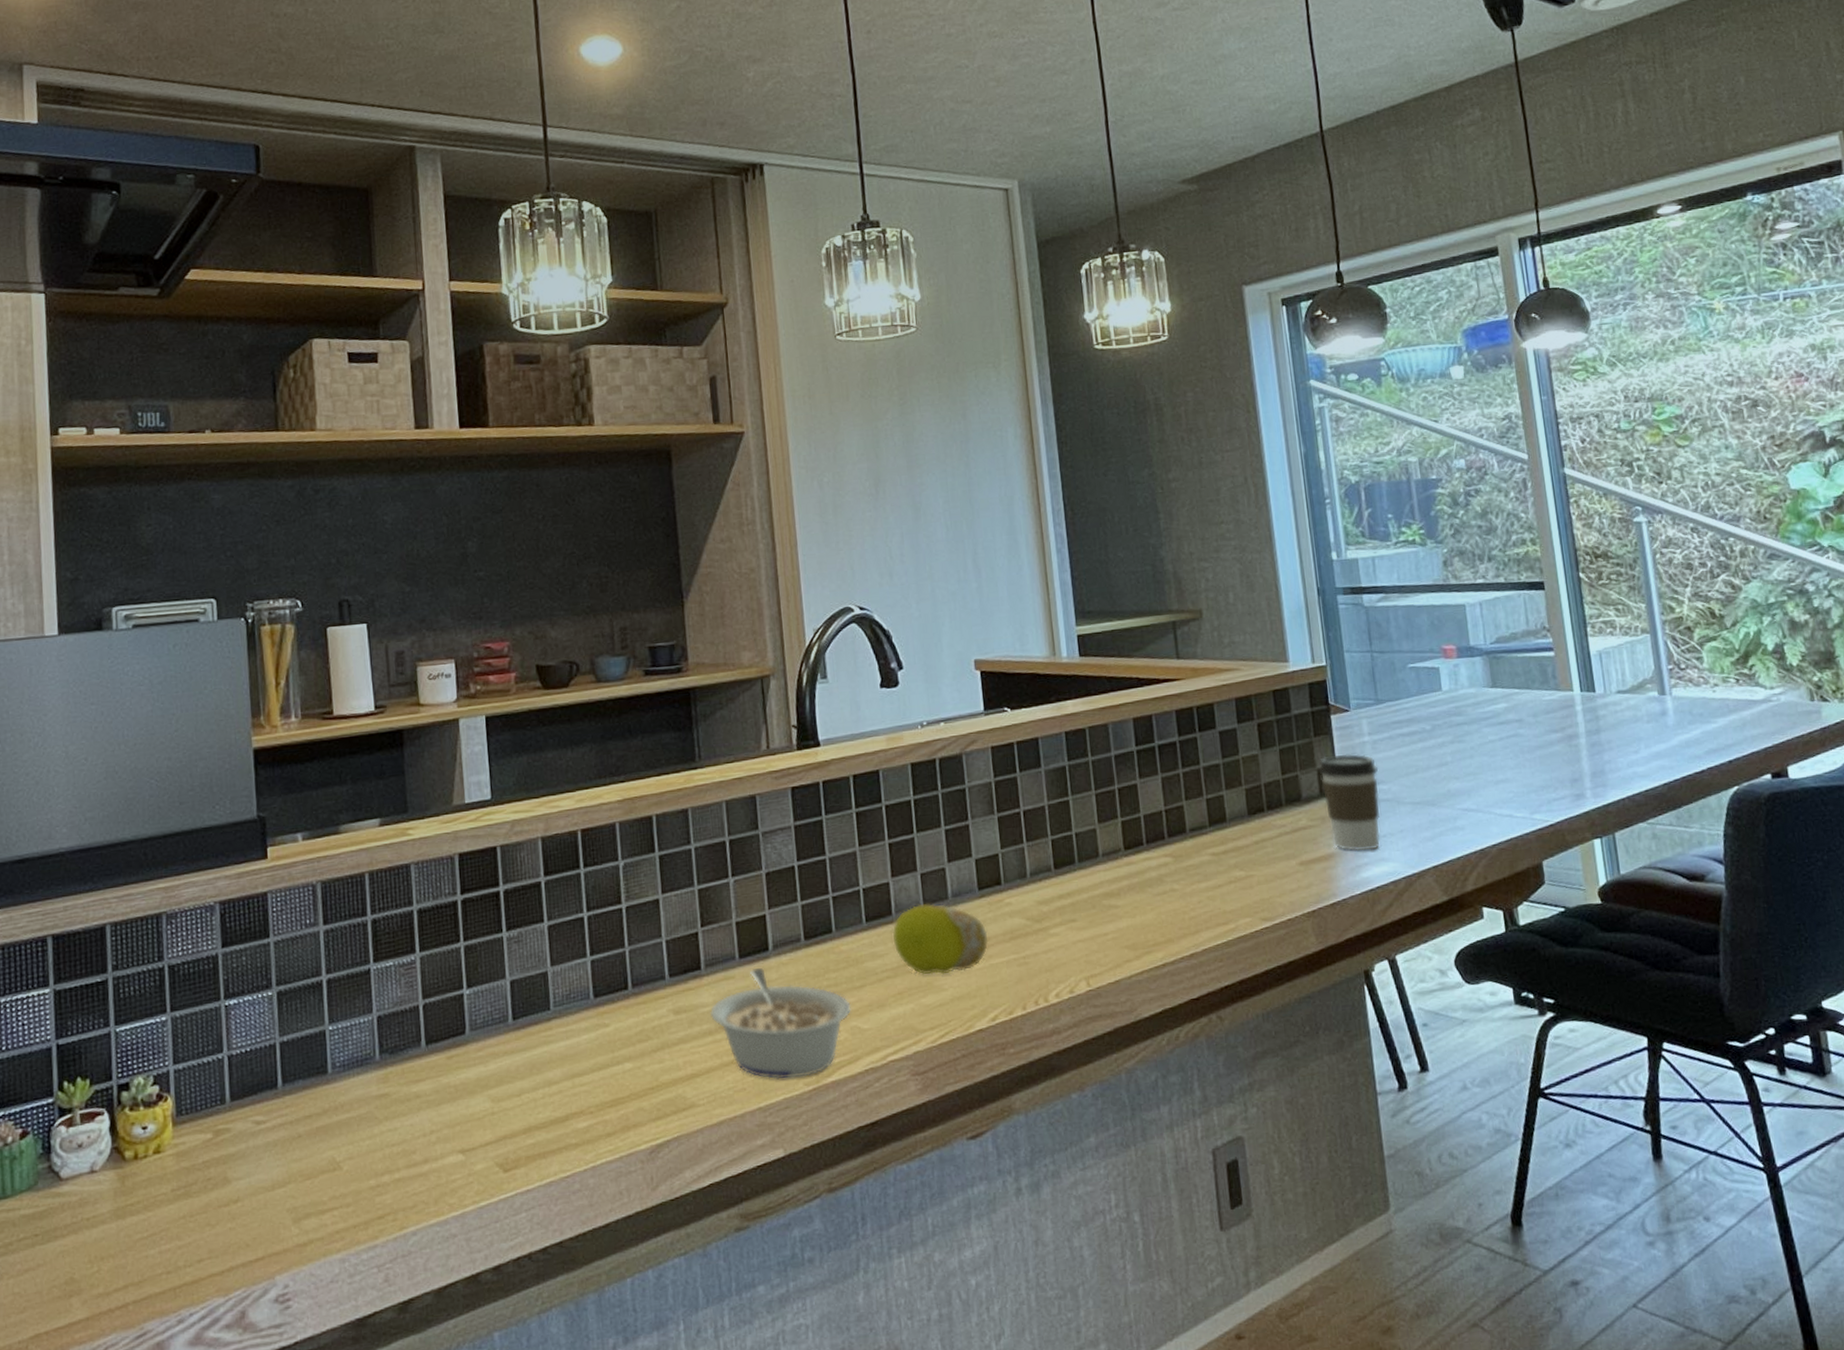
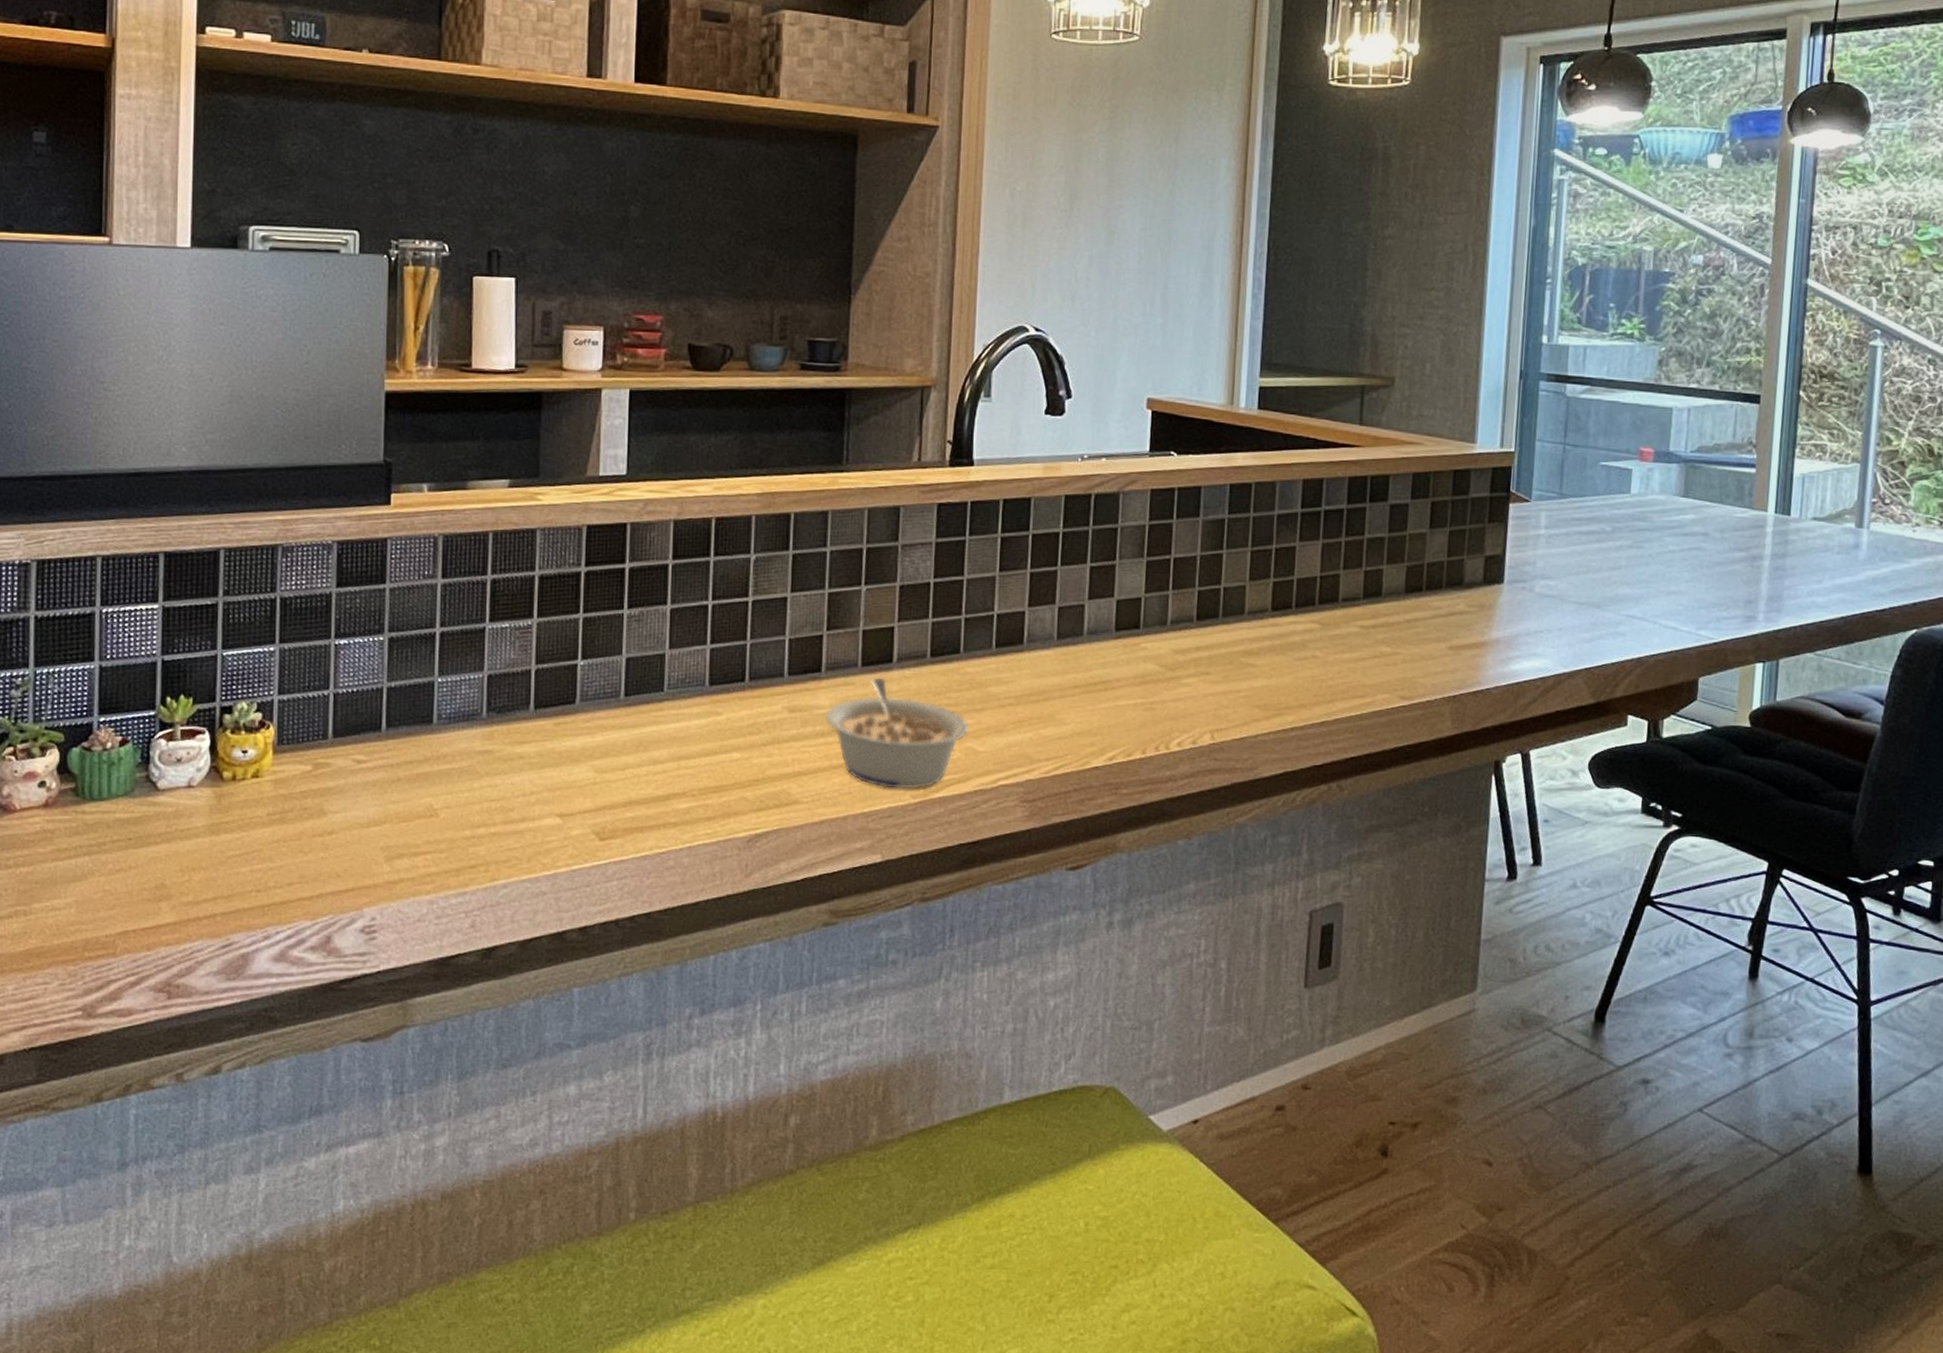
fruit: present [892,903,989,975] -> none [1020,637,1118,709]
coffee cup: present [1318,754,1380,852] -> none [1486,543,1548,644]

